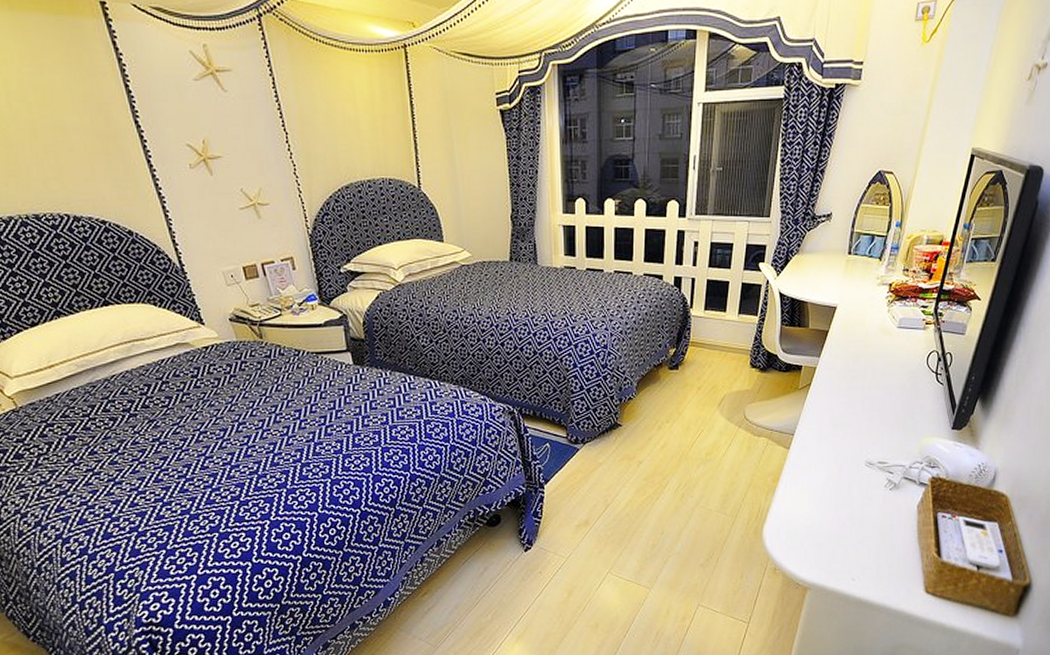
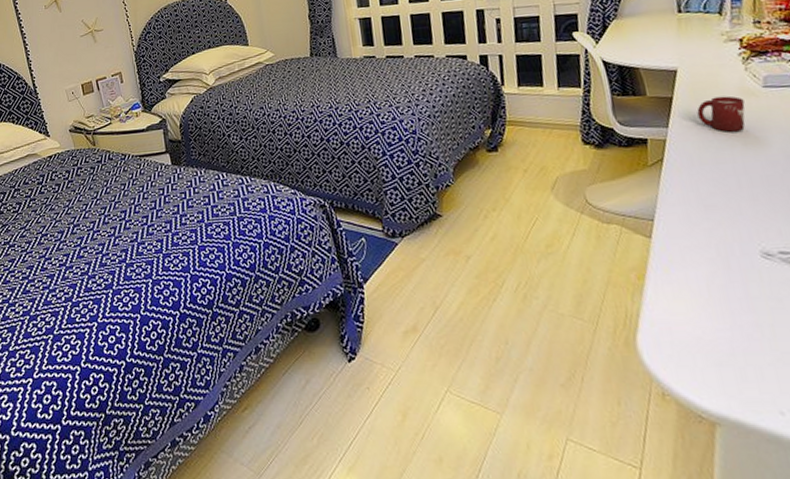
cup: none [844,333,881,364] -> present [696,96,746,132]

